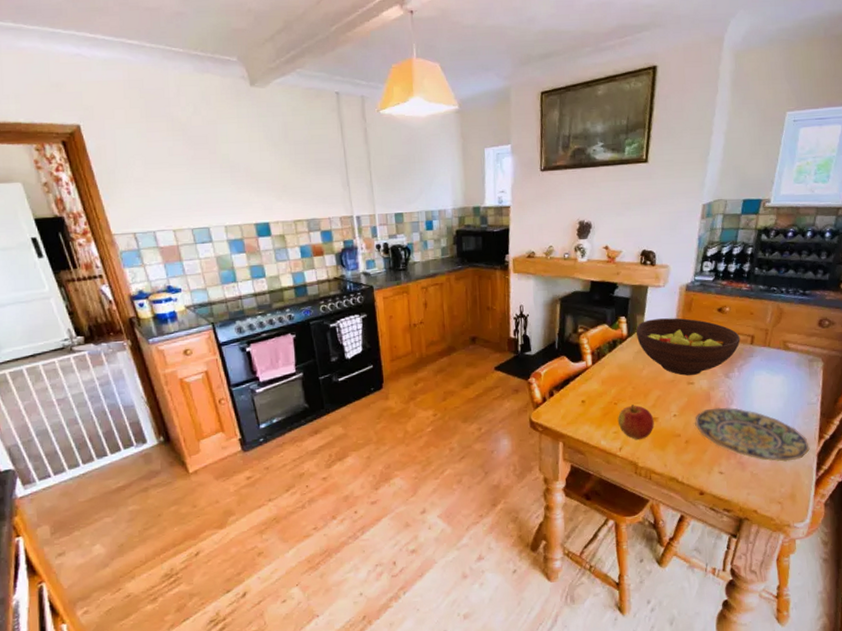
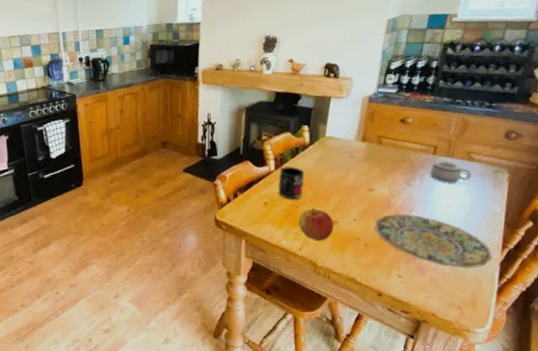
mug: none [596,361,623,397] -> present [278,166,305,200]
fruit bowl: present [635,318,741,376] -> none [318,127,423,182]
mug: none [748,351,788,374] -> present [430,161,472,183]

